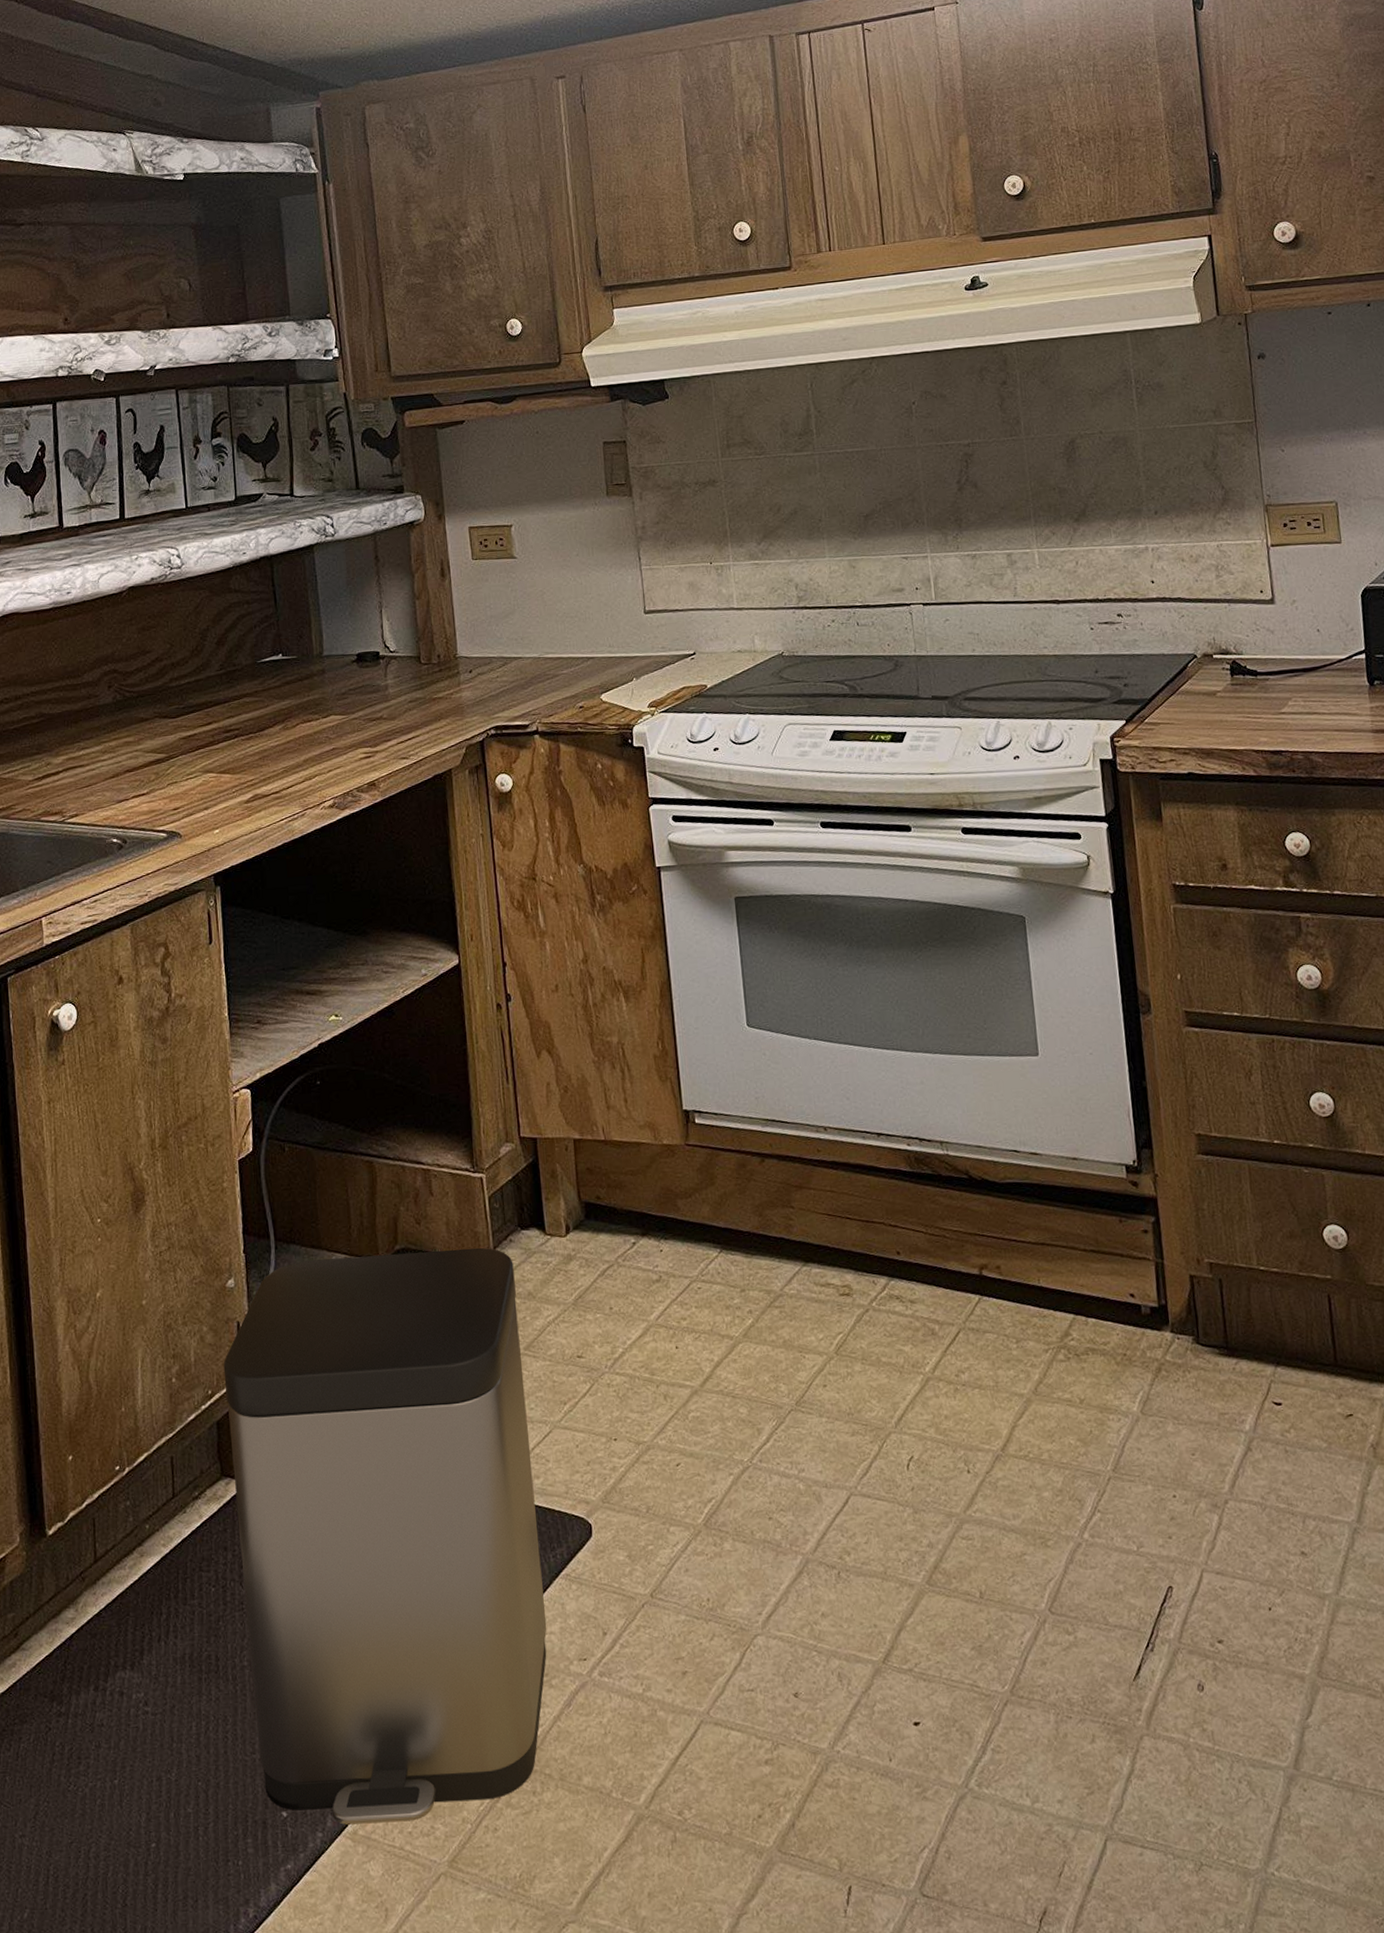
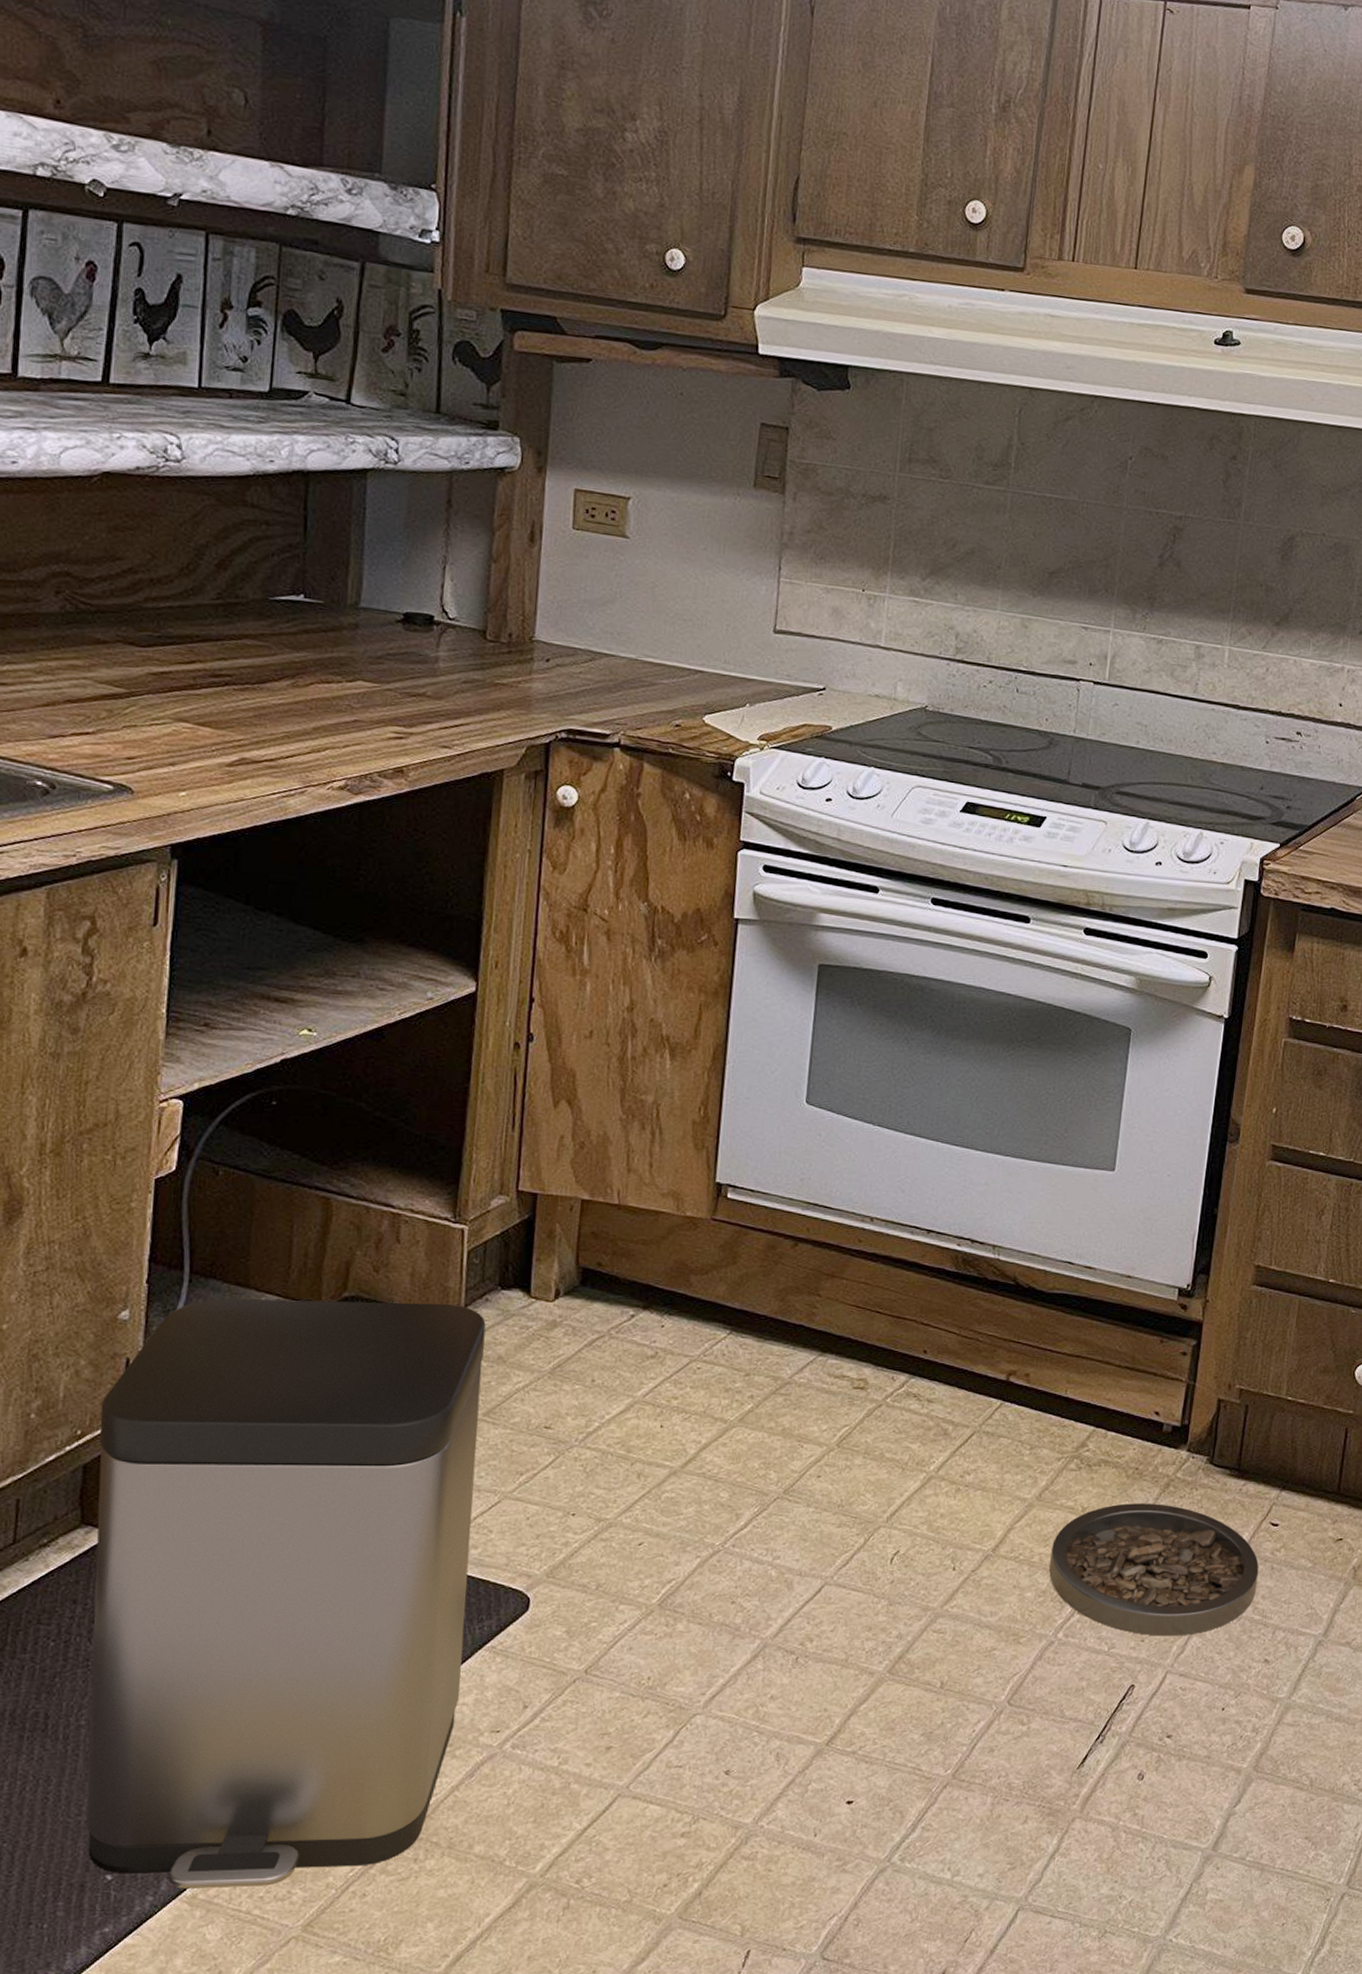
pet bowl: none [1058,1389,1275,1532] -> present [1049,1503,1259,1636]

